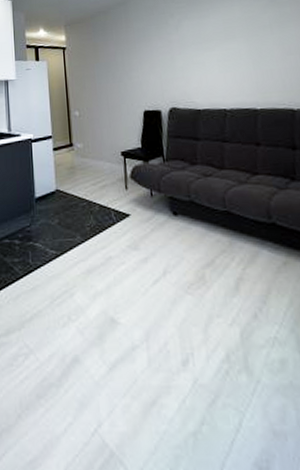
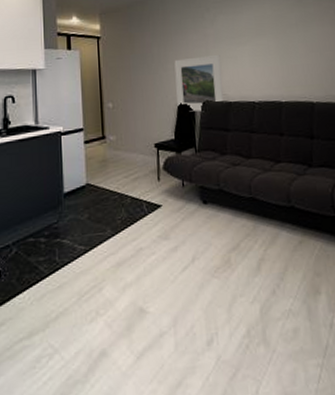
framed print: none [138,61,192,120] -> present [174,55,223,112]

